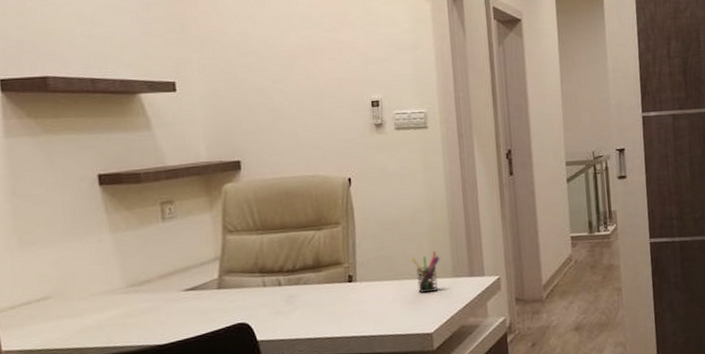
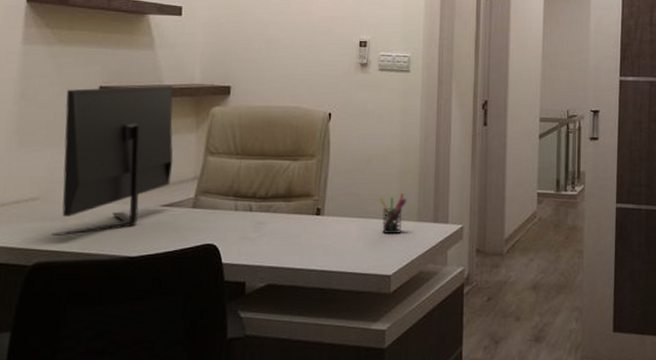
monitor: none [63,166,191,333] -> present [52,85,174,236]

